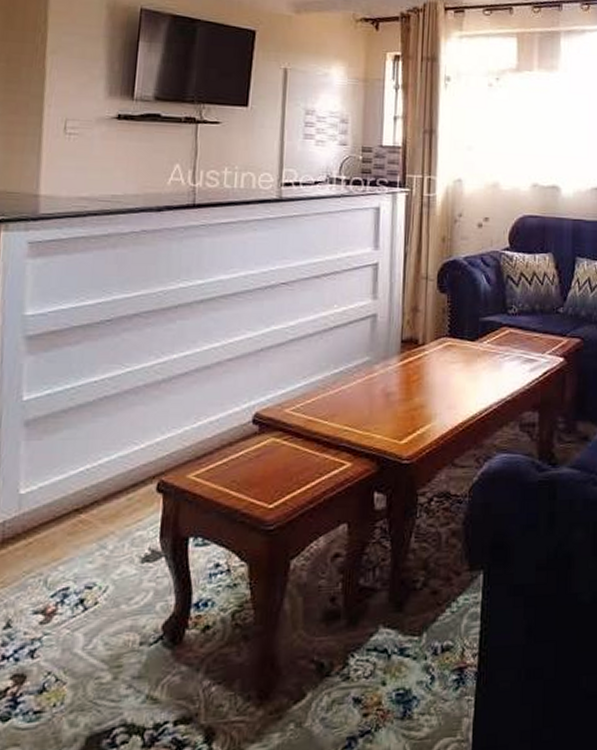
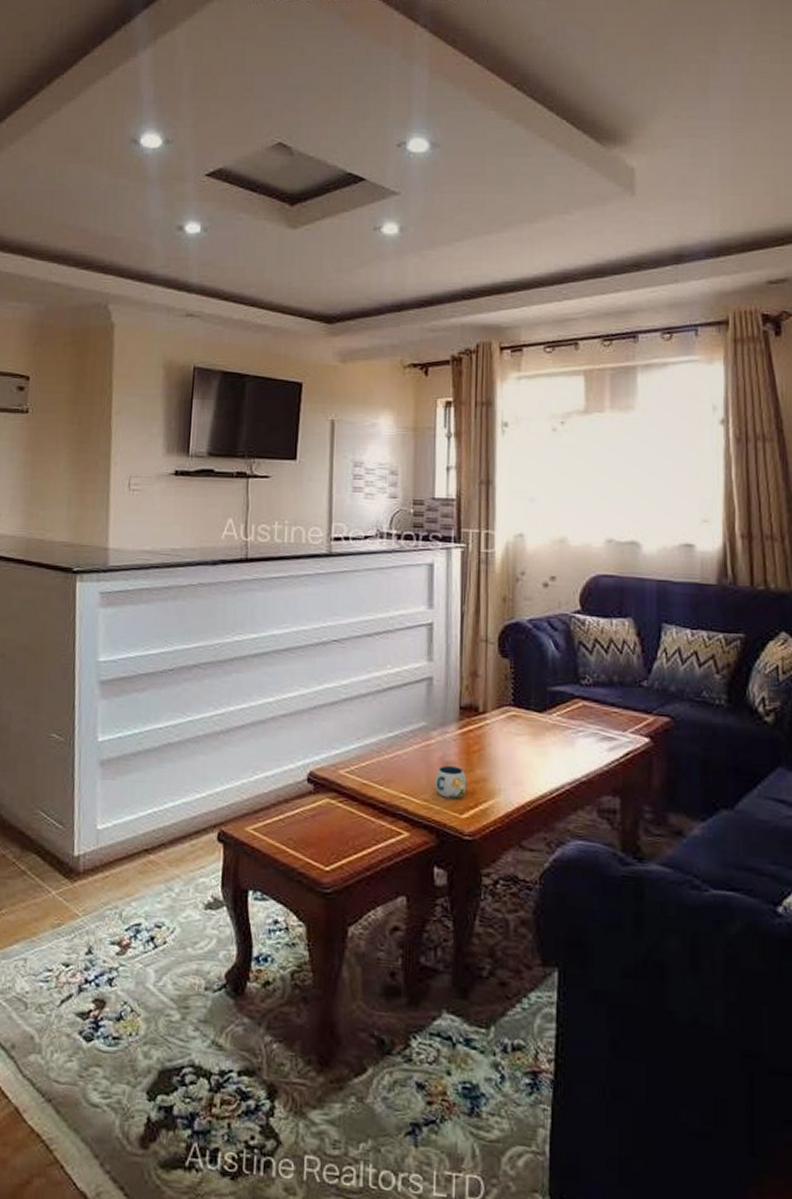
mug: none [376,395,406,427] -> present [434,765,467,799]

